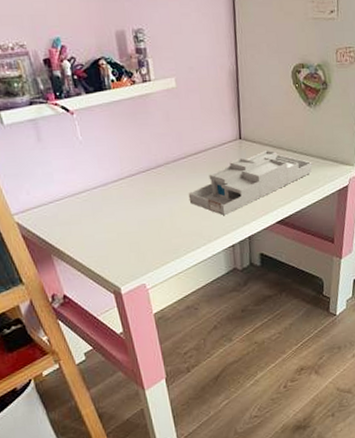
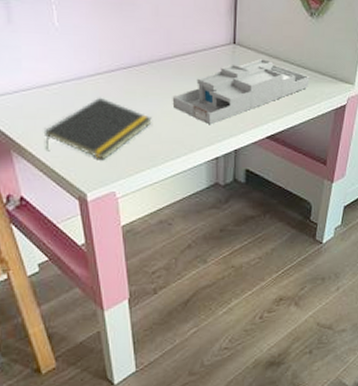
notepad: none [78,200,172,257] -> present [43,97,152,161]

